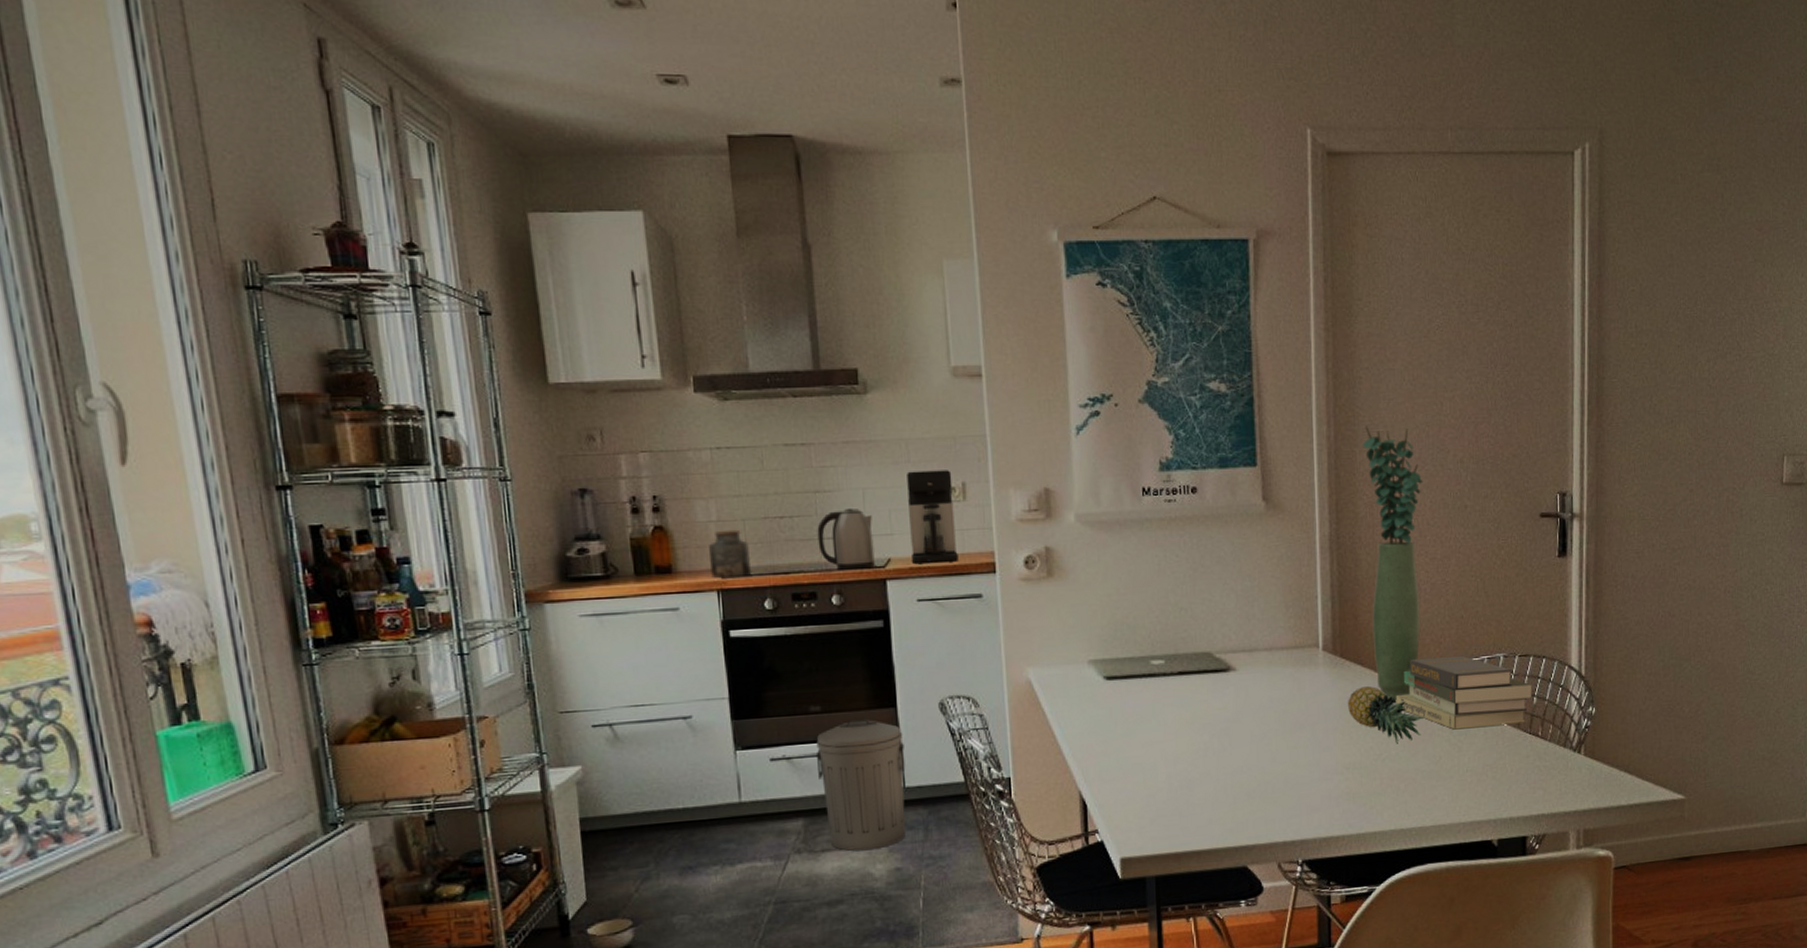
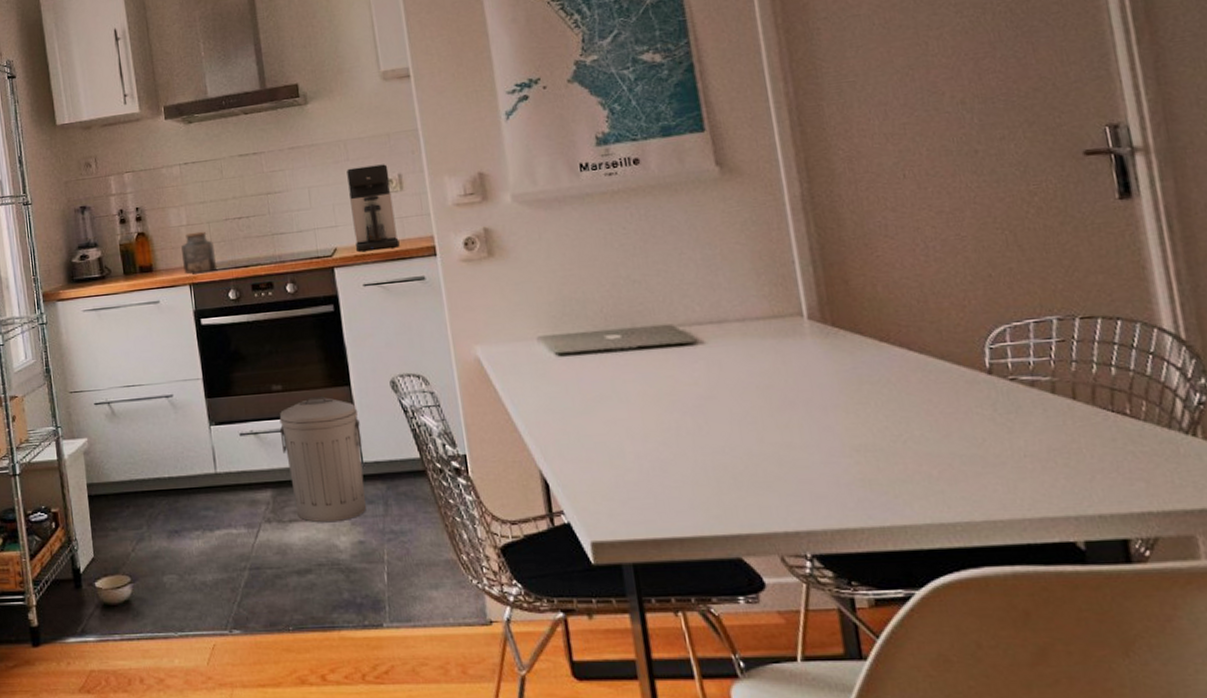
kettle: present [817,507,875,570] -> none [270,205,323,261]
fruit: present [1348,686,1426,744] -> none [848,358,957,424]
vase: present [1362,425,1424,701] -> none [830,74,936,374]
books: present [1395,655,1532,730] -> none [911,319,1107,407]

